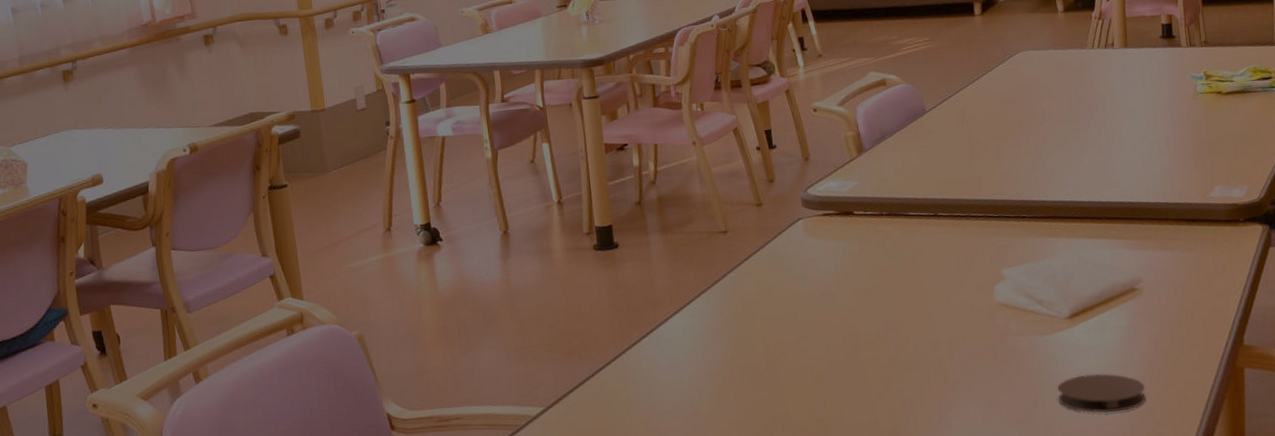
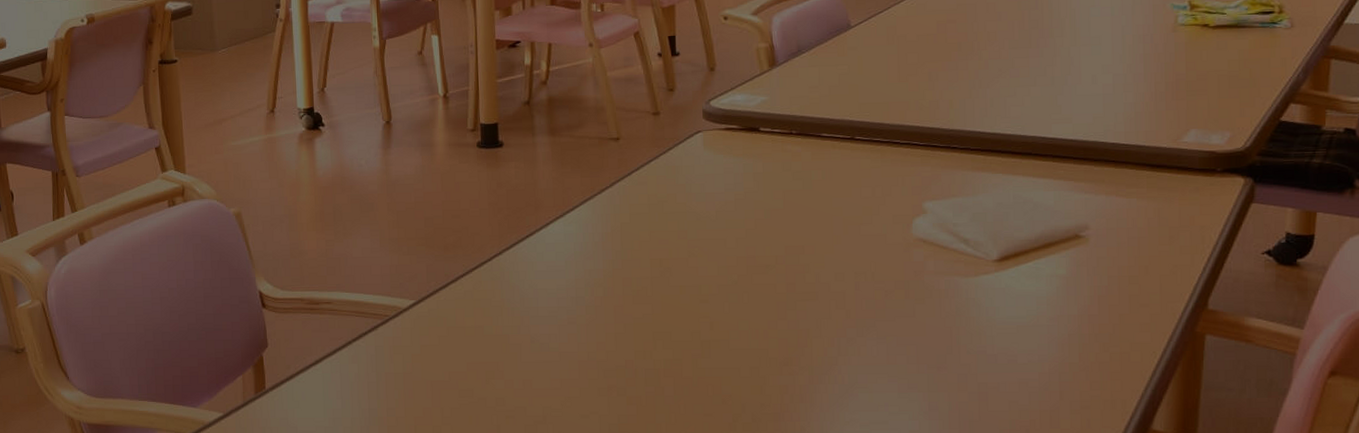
coaster: present [1058,373,1146,413] -> none [977,324,1081,367]

